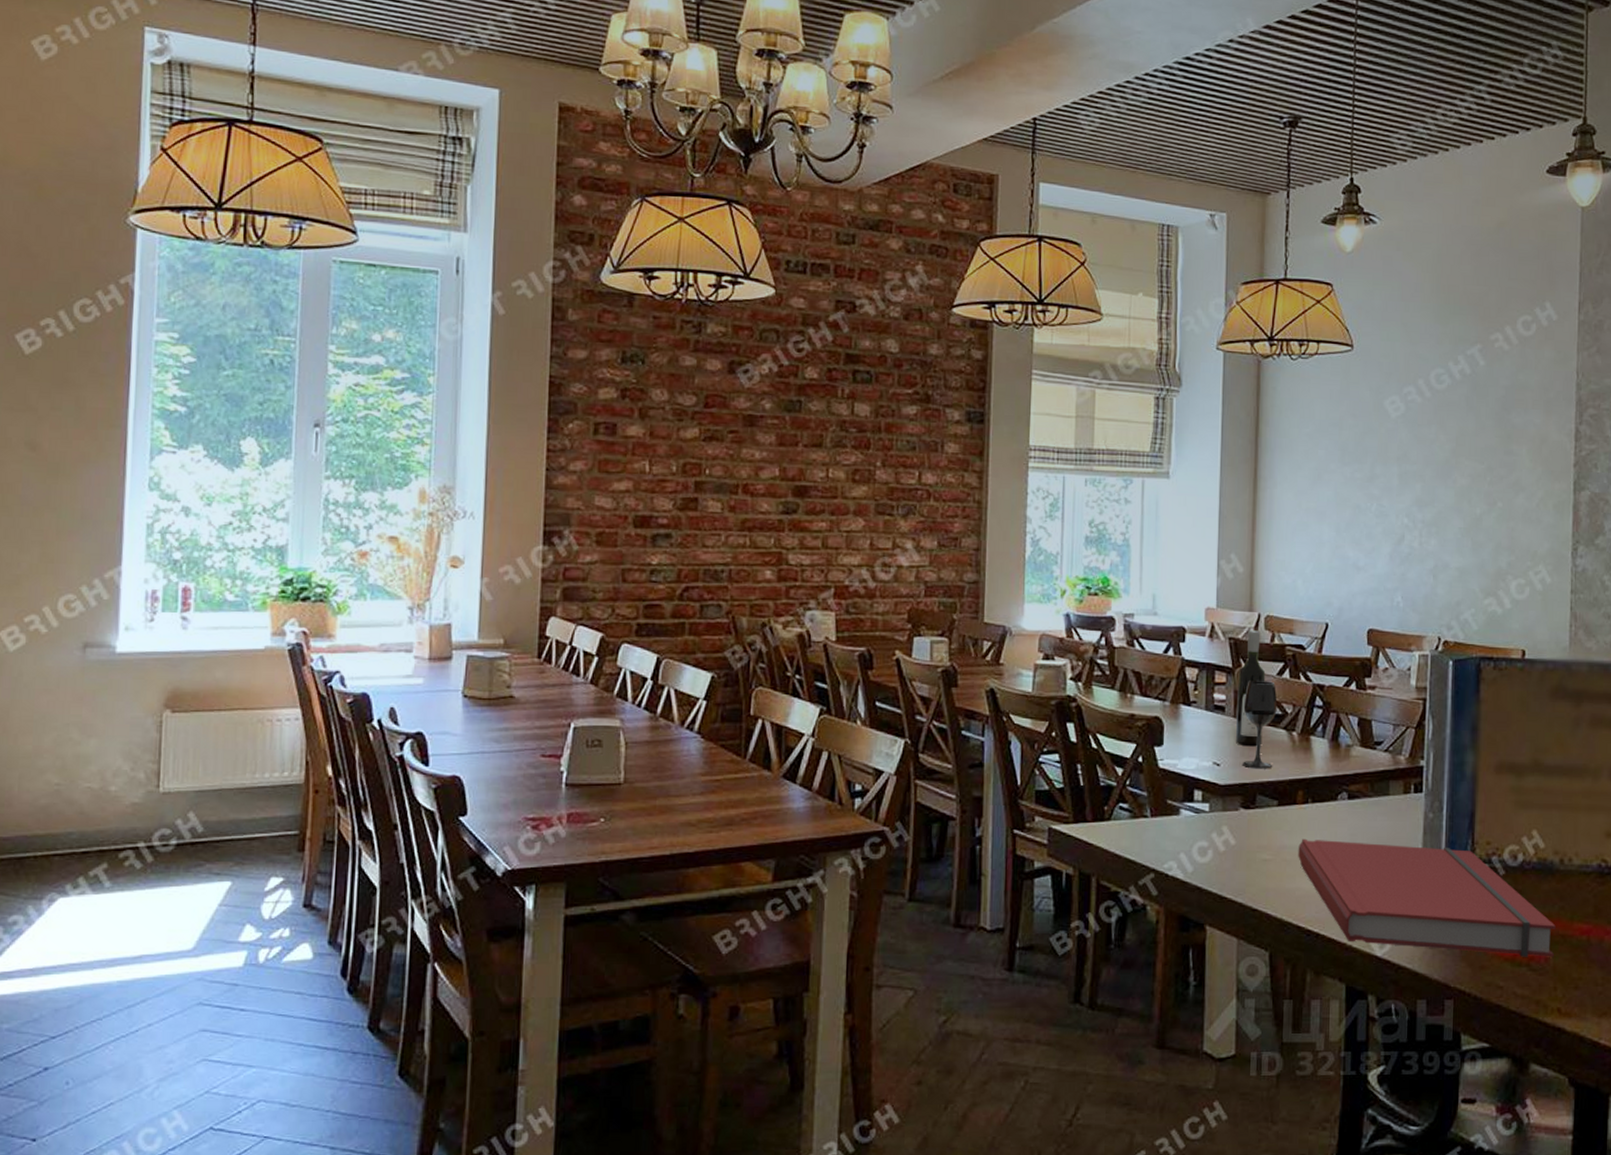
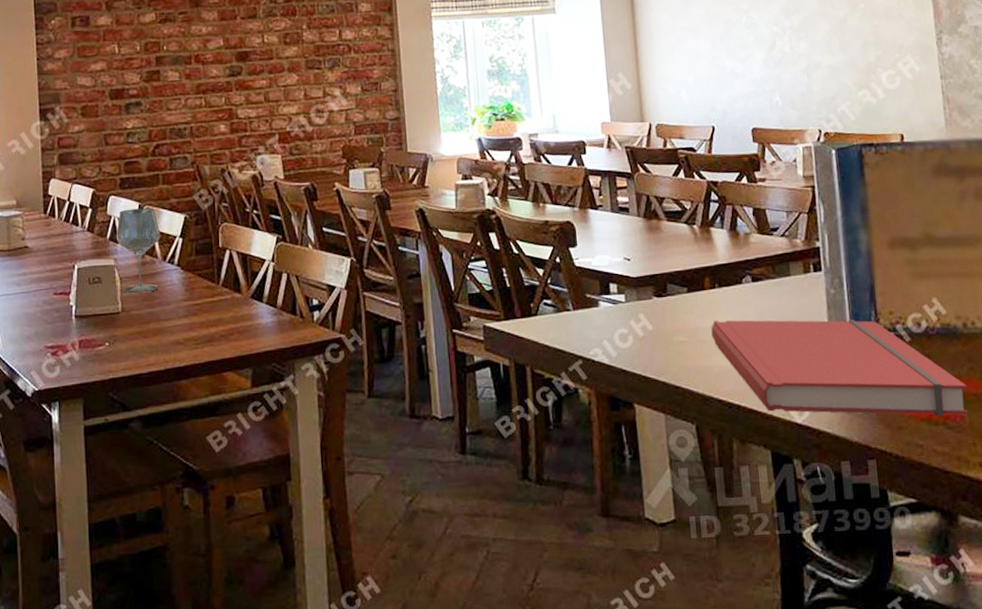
wine glass: none [625,661,680,762] -> present [116,208,161,294]
bottle: present [1235,630,1266,747] -> none [637,138,667,242]
wine glass: present [1243,681,1277,769] -> none [645,182,679,261]

